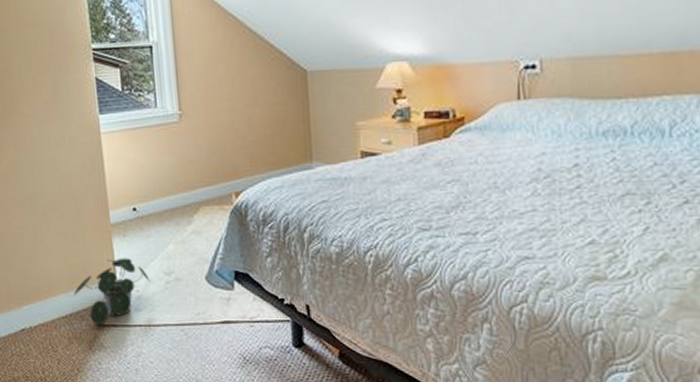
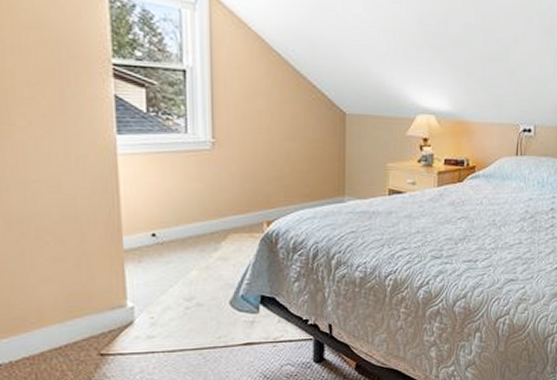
potted plant: present [73,258,150,326] -> none [70,284,167,355]

